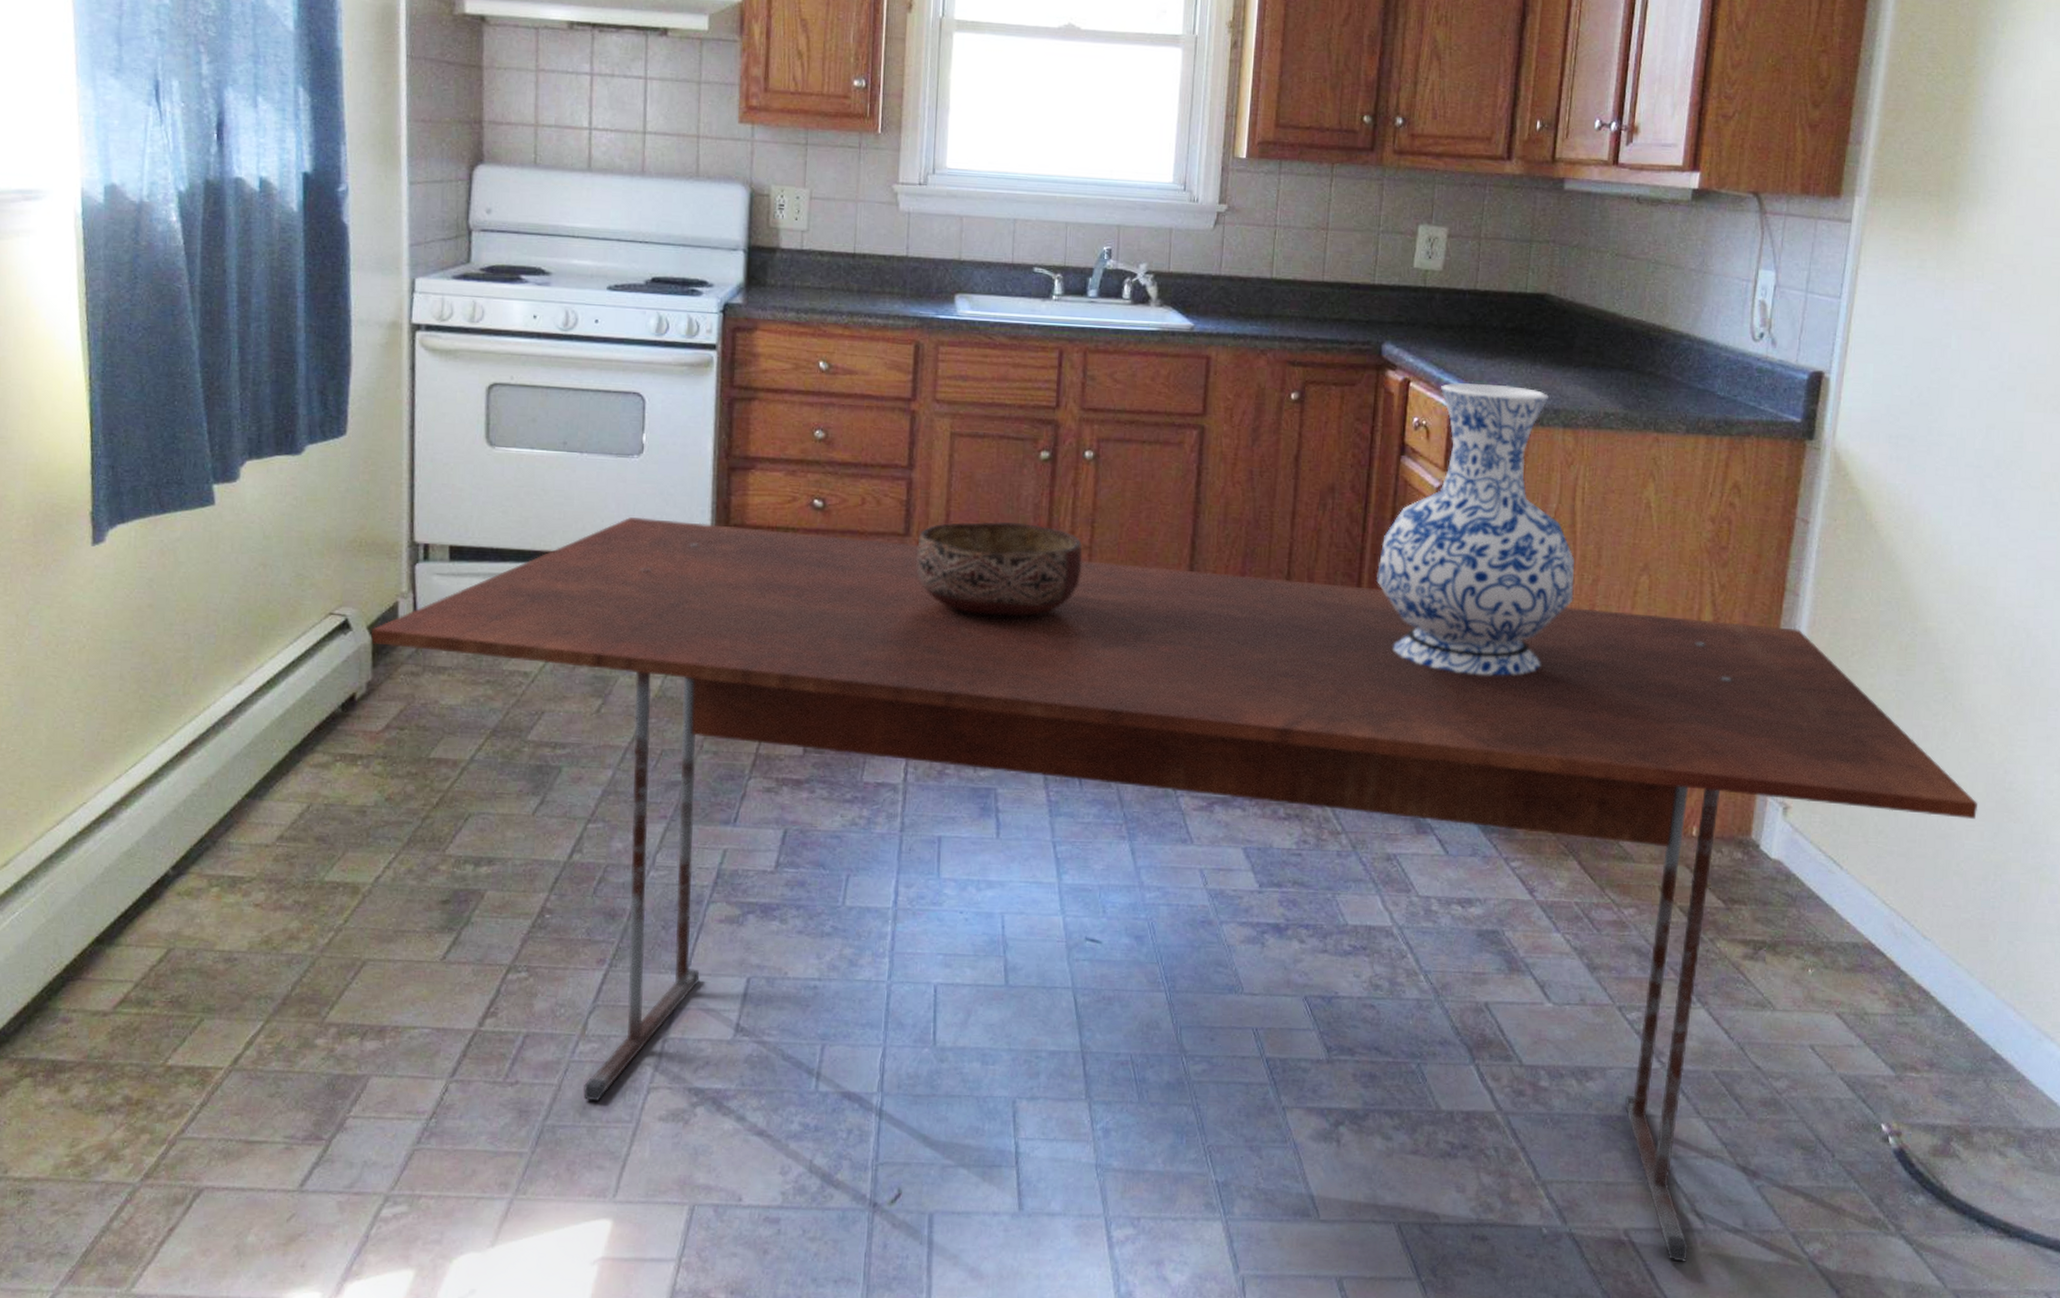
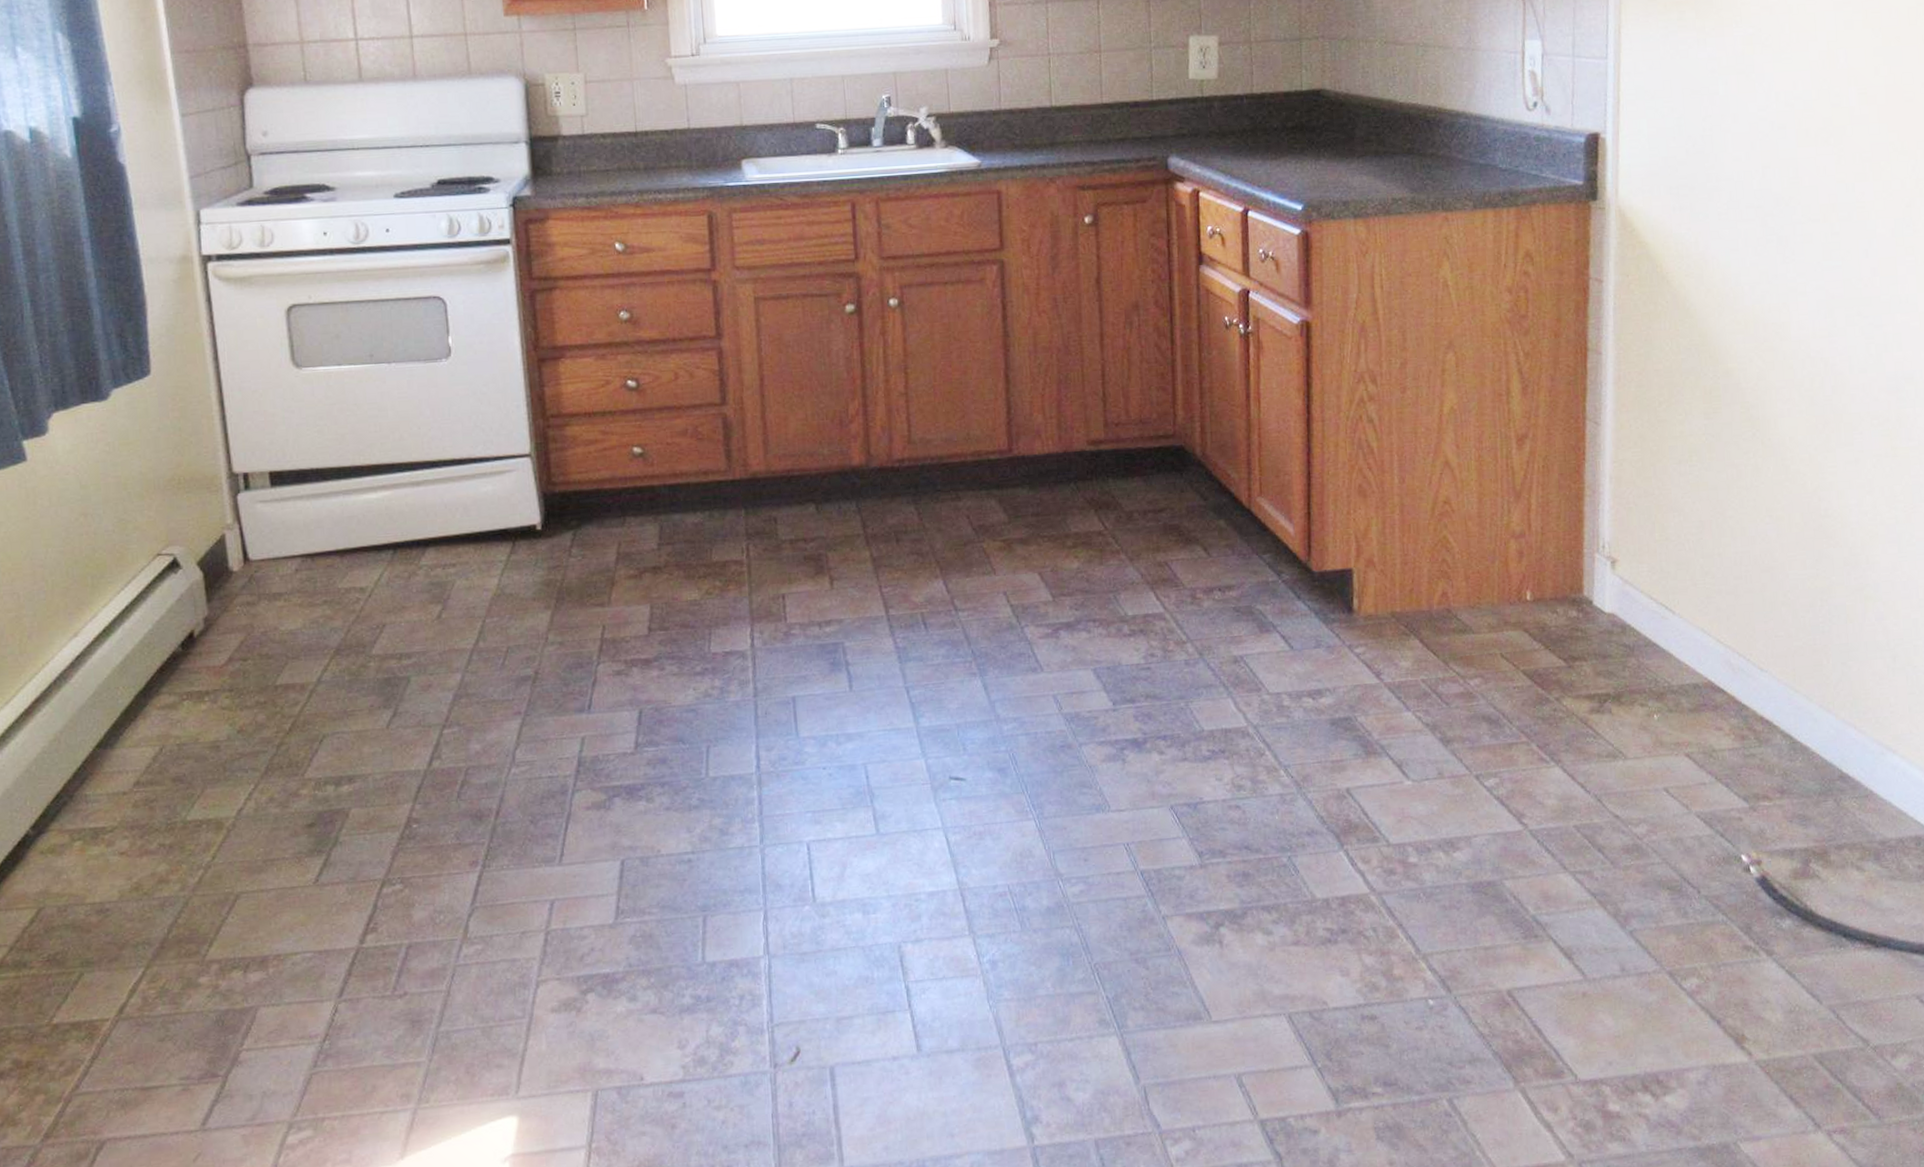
dining table: present [371,517,1977,1262] -> none [201,386,1797,1014]
bowl: present [916,521,1083,616] -> none [735,377,900,474]
vase: present [1375,383,1575,676] -> none [1190,183,1384,471]

